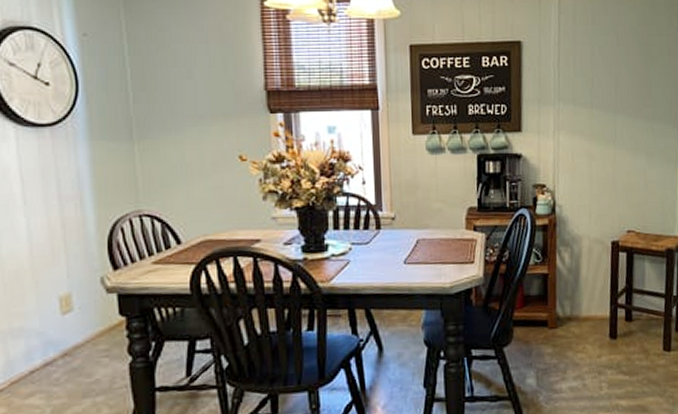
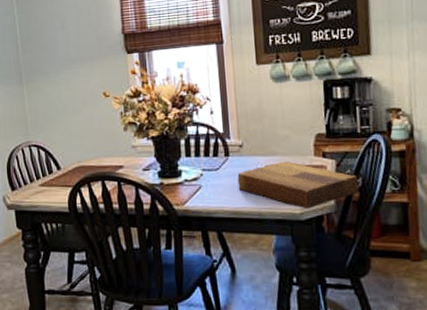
cutting board: none [388,234,506,283] -> present [237,160,359,209]

